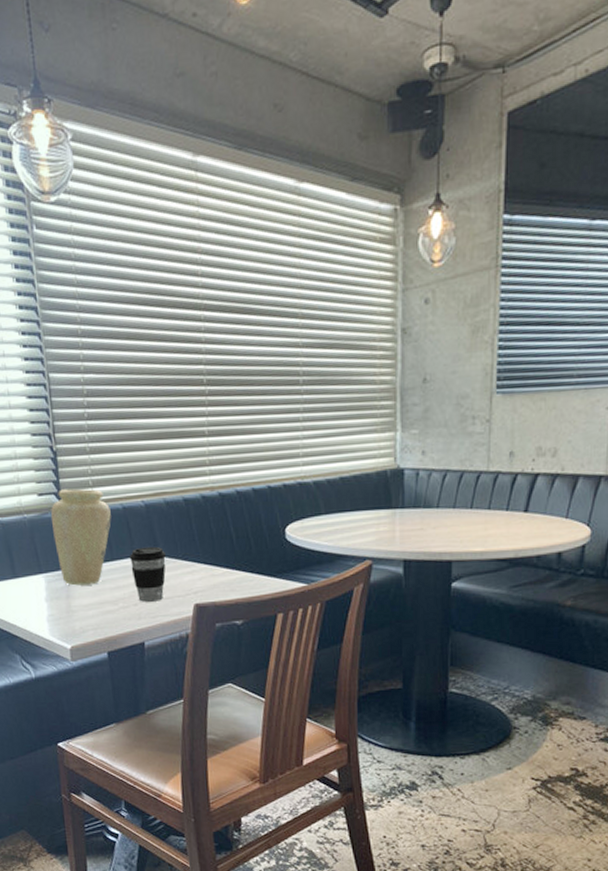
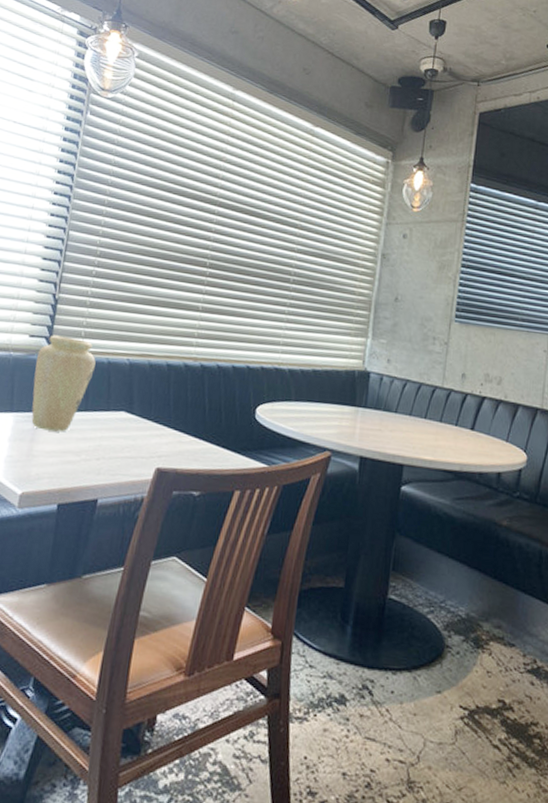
coffee cup: present [129,546,166,602] -> none [101,402,139,459]

